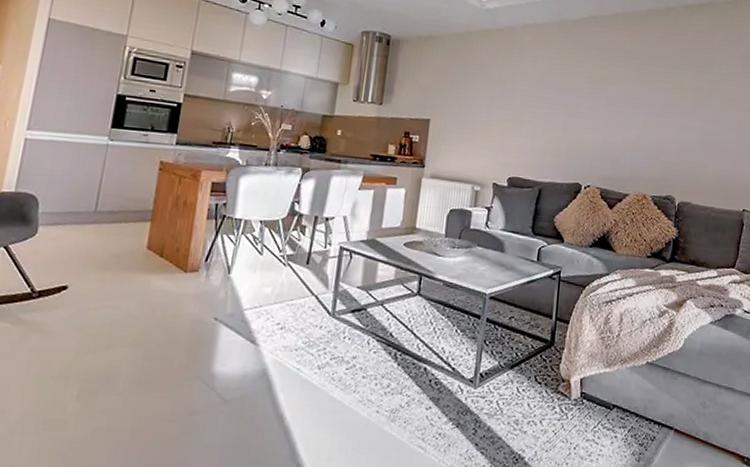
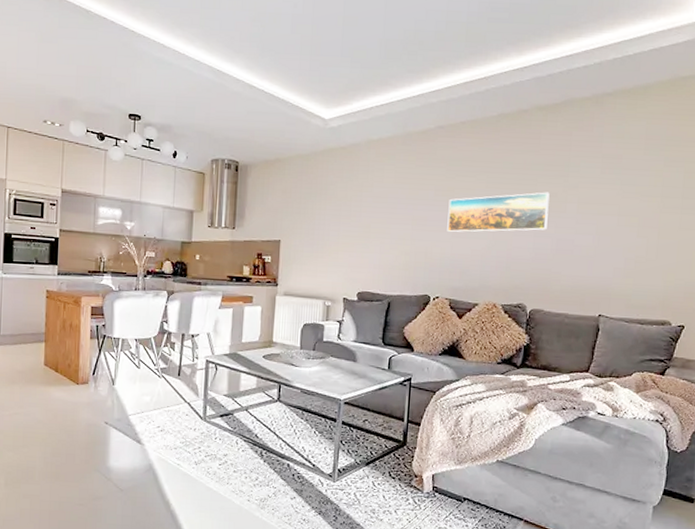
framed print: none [599,86,696,123] -> present [447,192,550,232]

